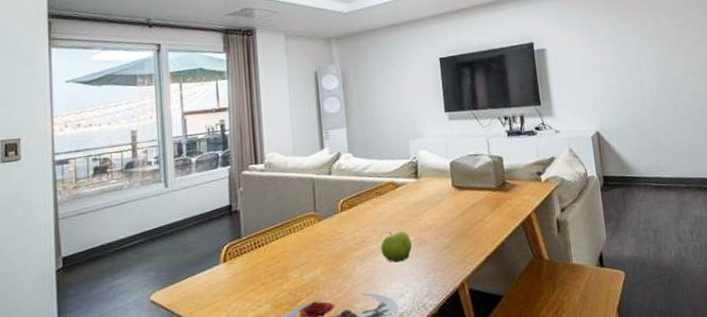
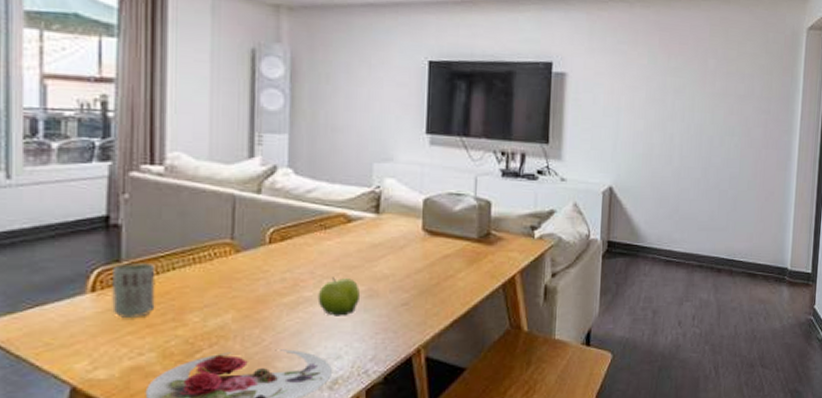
cup: none [235,236,267,280] -> present [111,263,156,318]

